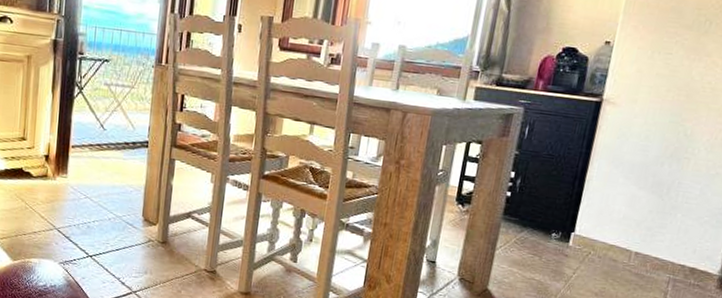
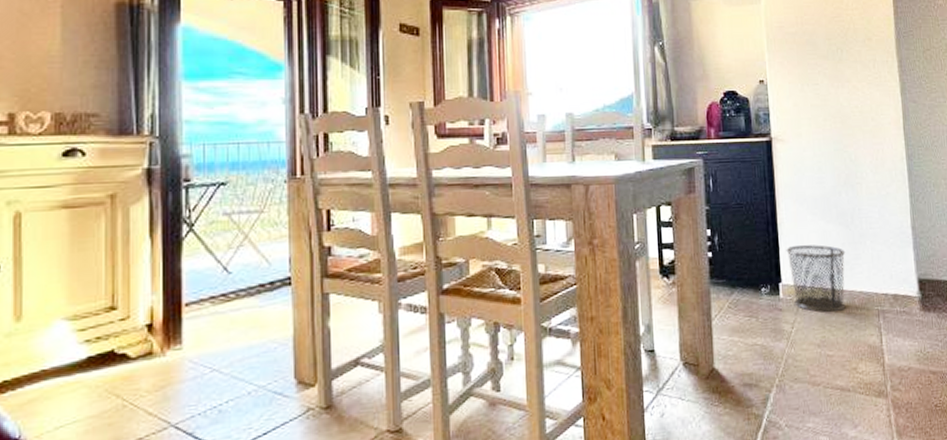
waste bin: none [582,202,651,270] -> present [786,244,846,312]

